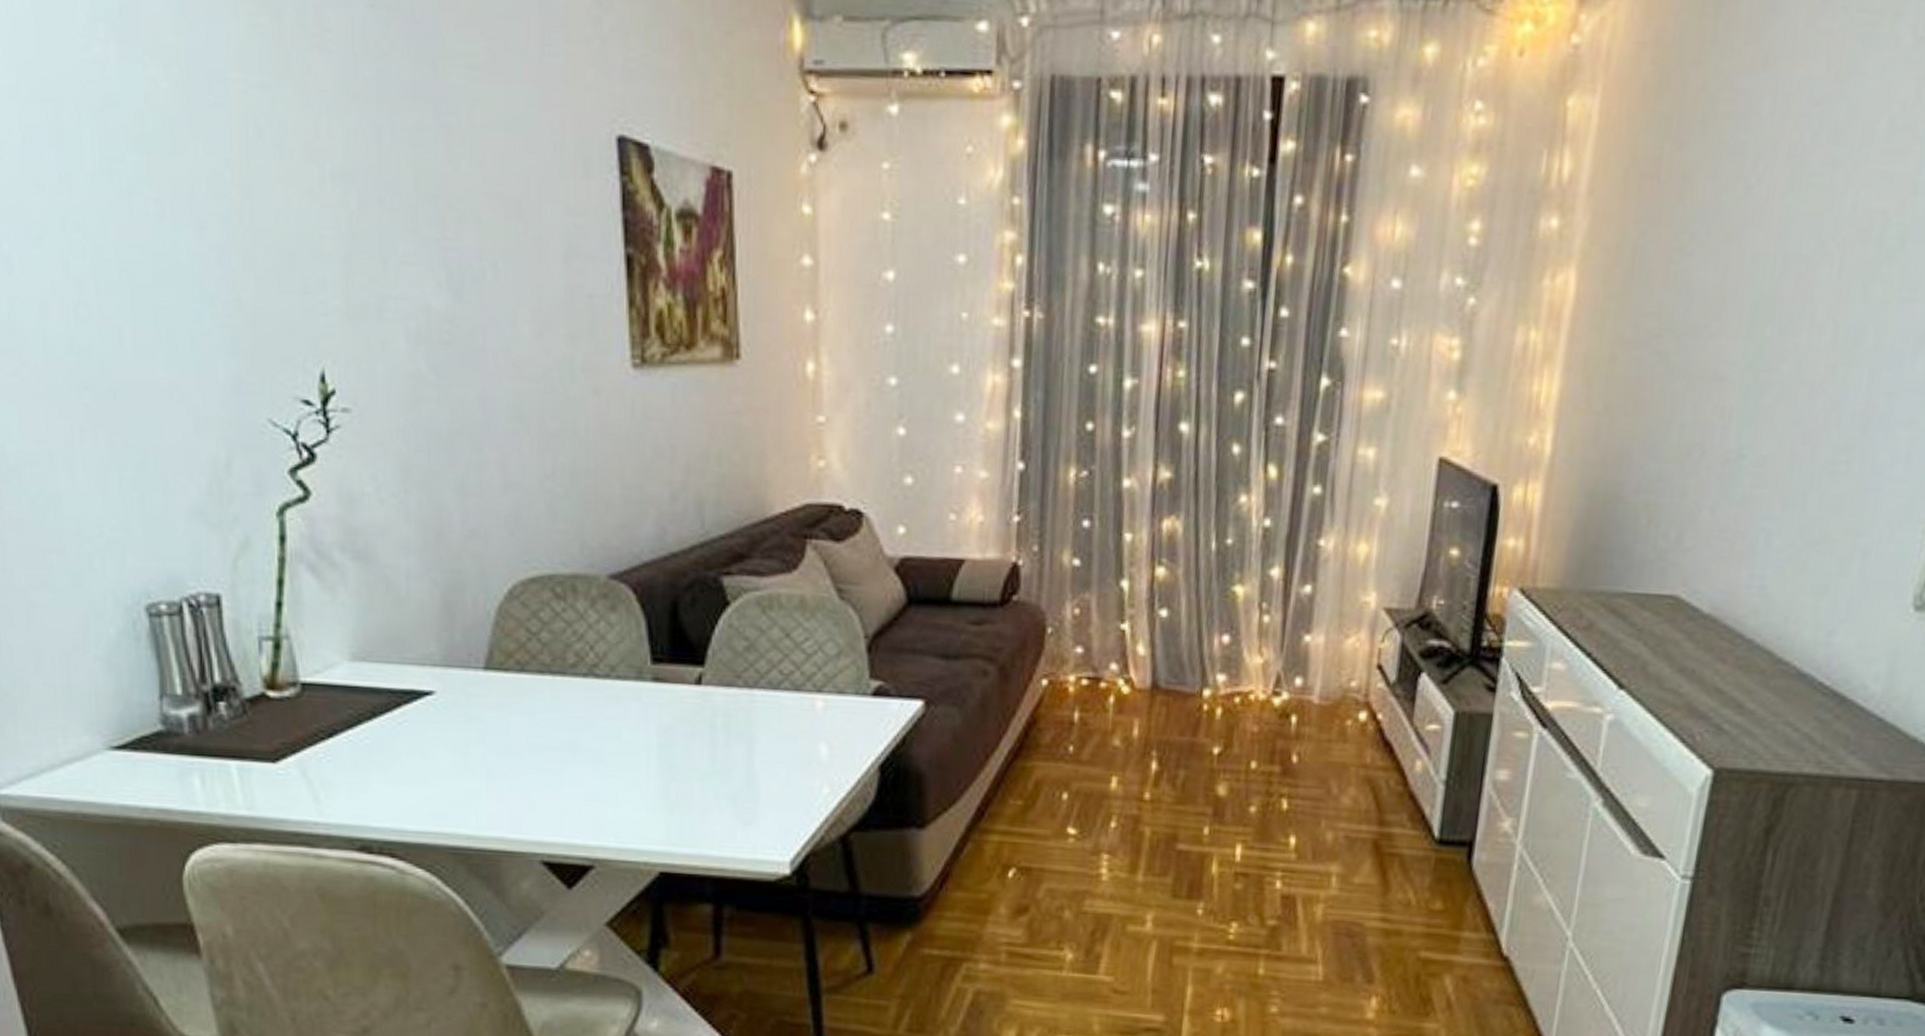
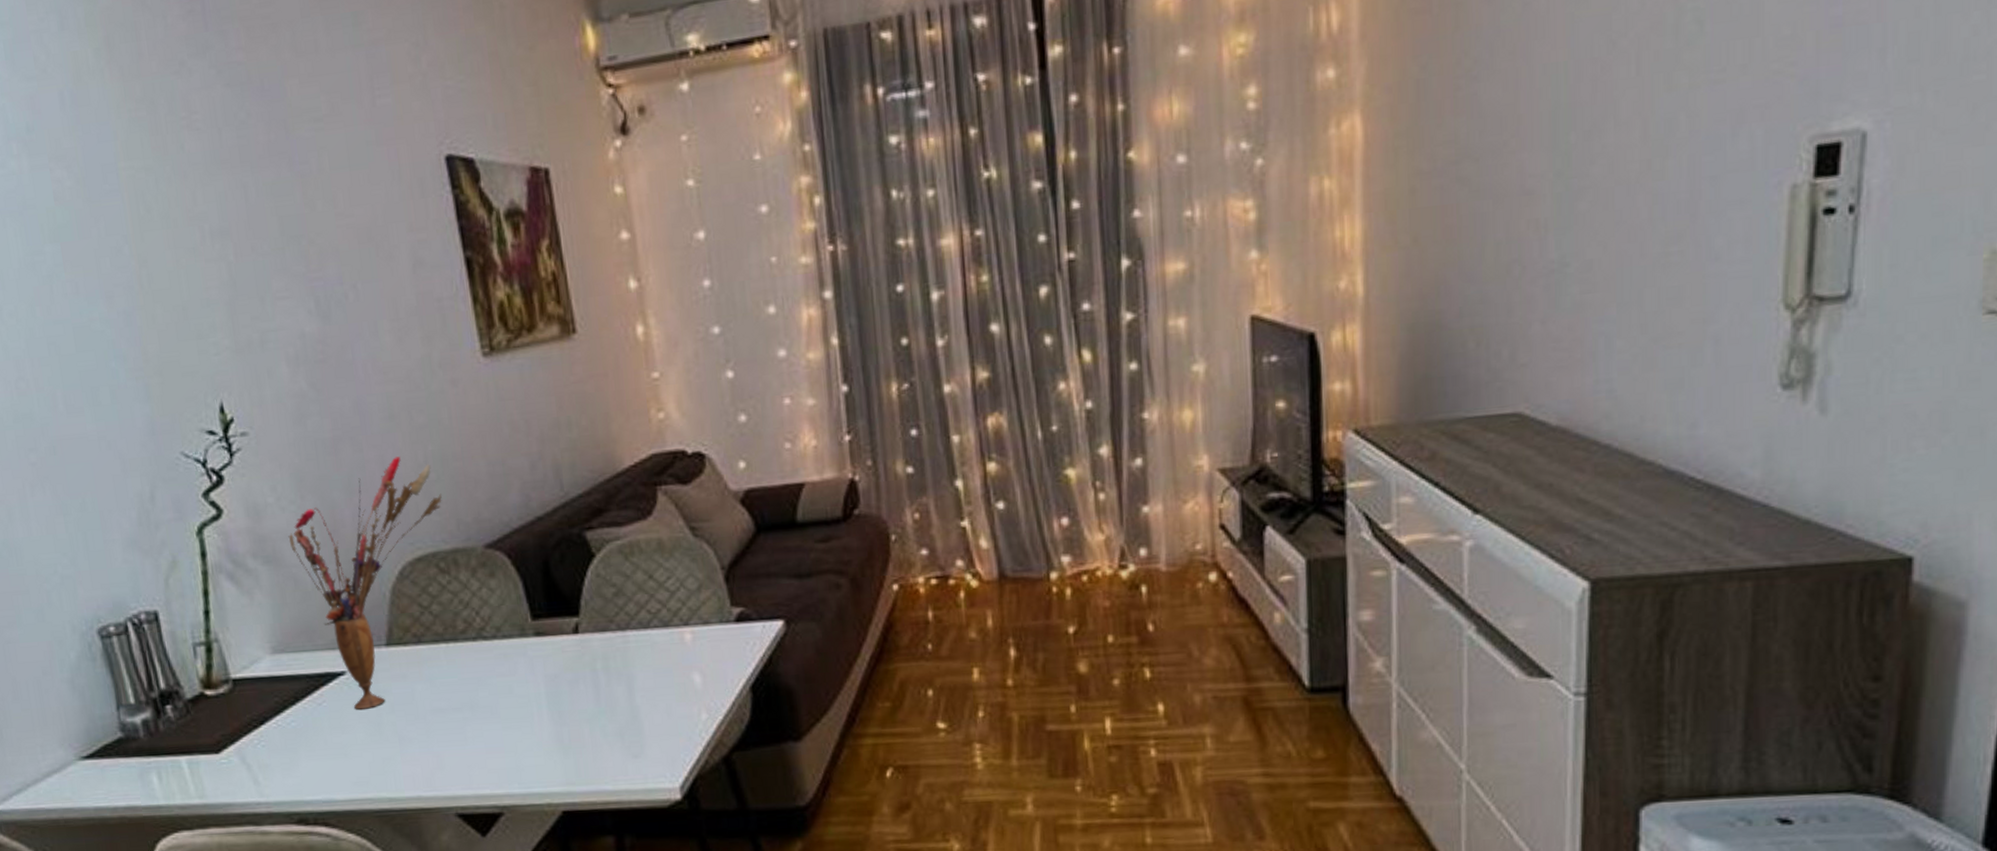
bouquet: none [385,463,567,736] -> present [288,456,442,710]

